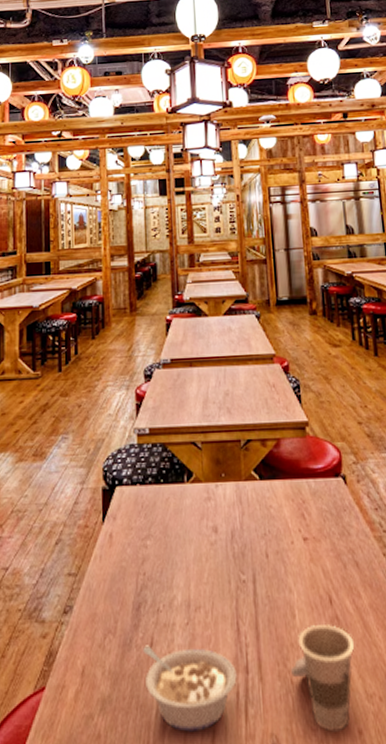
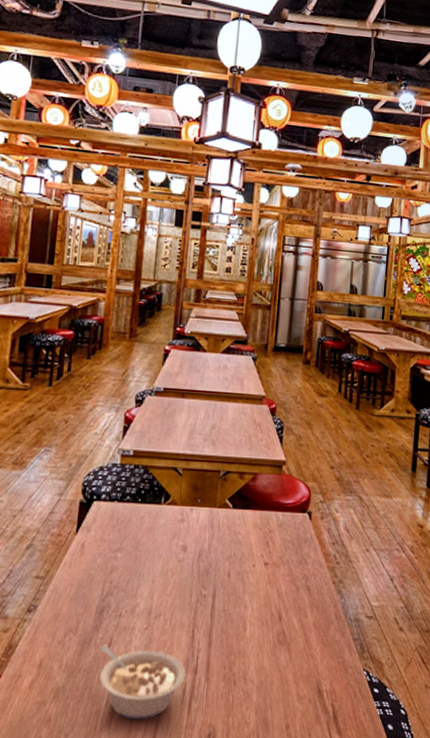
cup: present [290,623,355,732] -> none [234,636,295,725]

